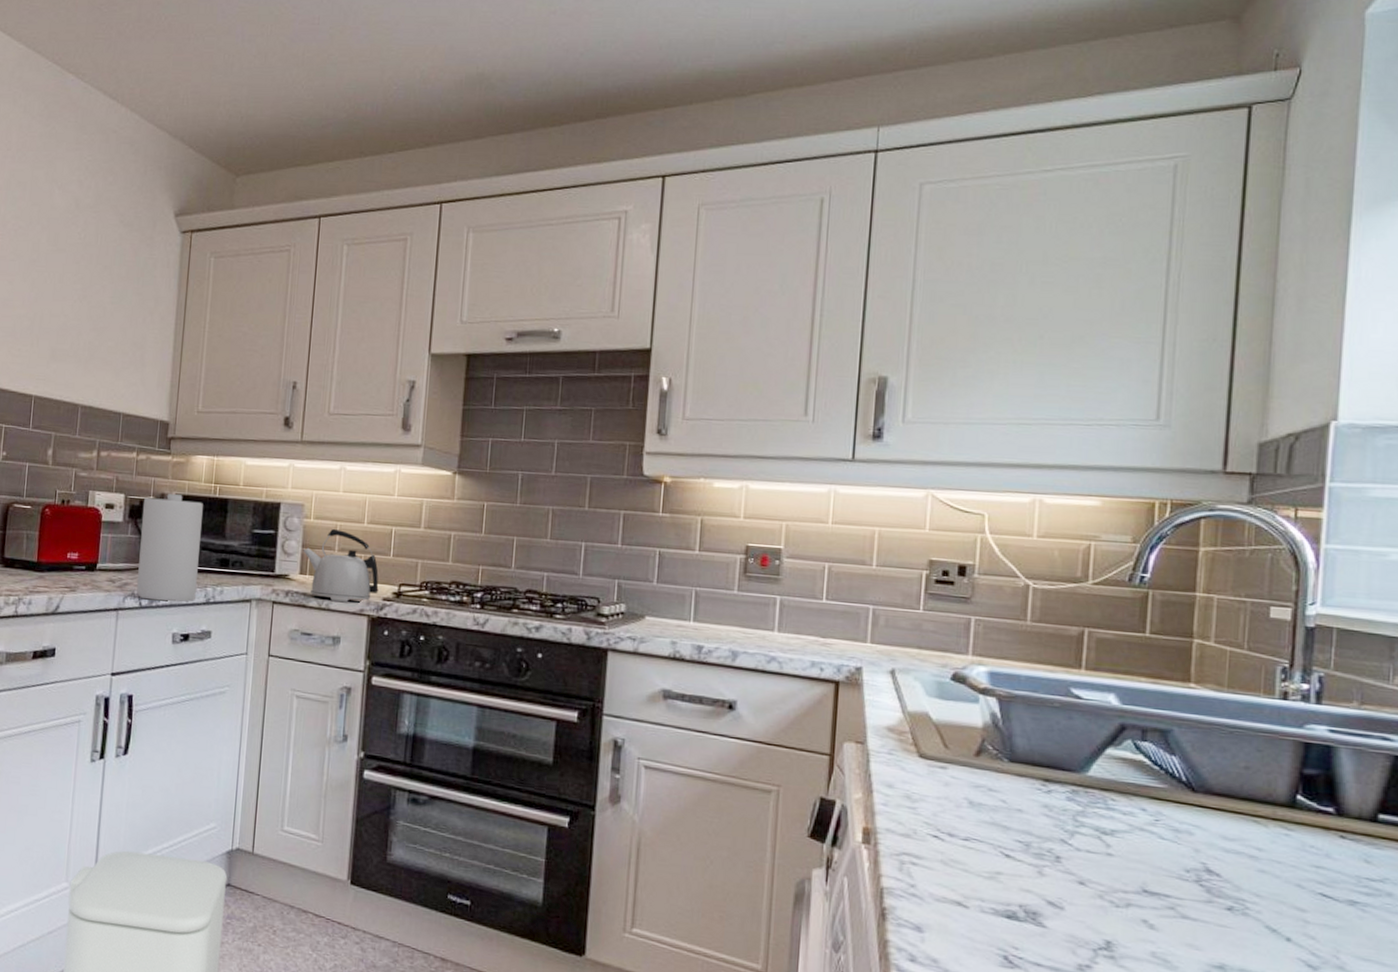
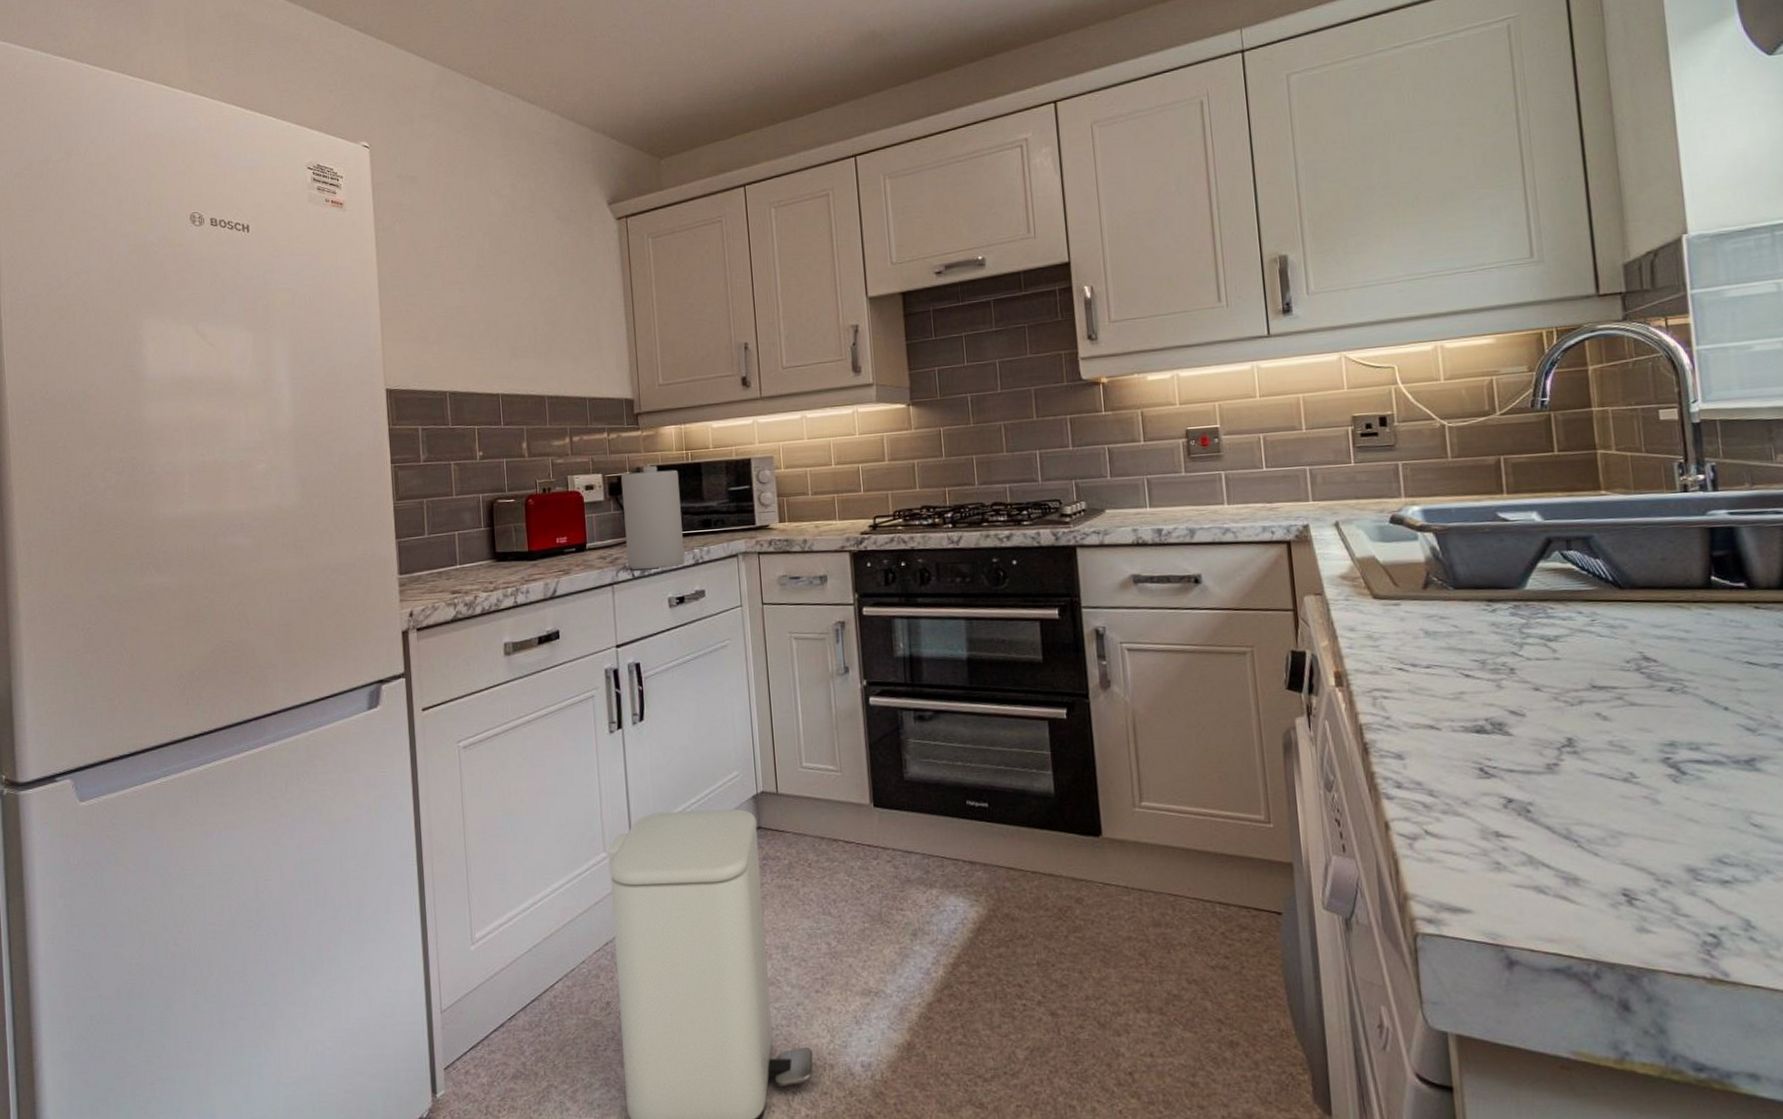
kettle: present [303,529,379,602] -> none [779,475,856,542]

